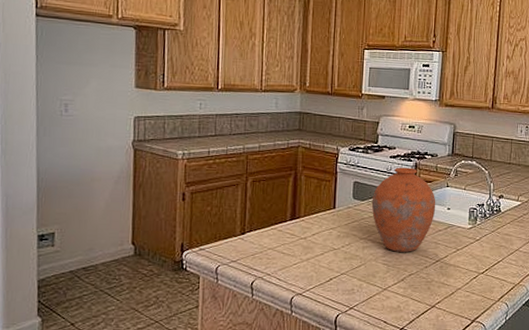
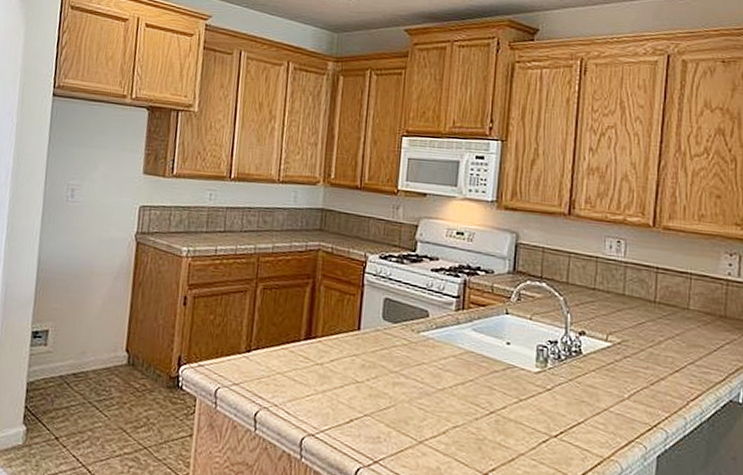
vase: present [371,167,436,252] -> none [406,283,491,397]

